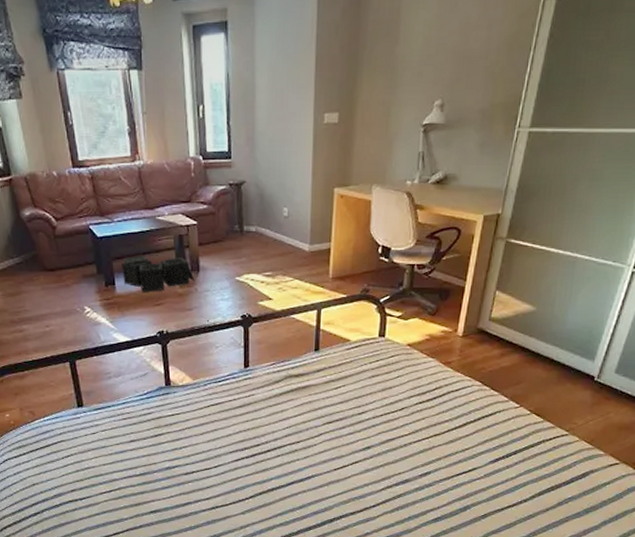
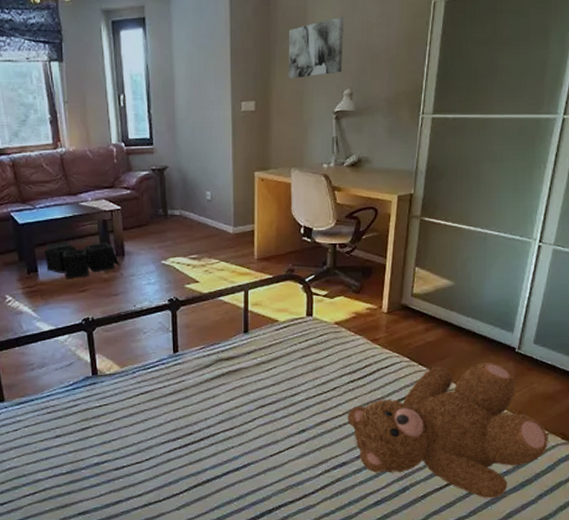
wall art: none [376,18,442,89] -> present [288,16,345,80]
teddy bear: none [413,389,621,522] -> present [347,361,549,499]

